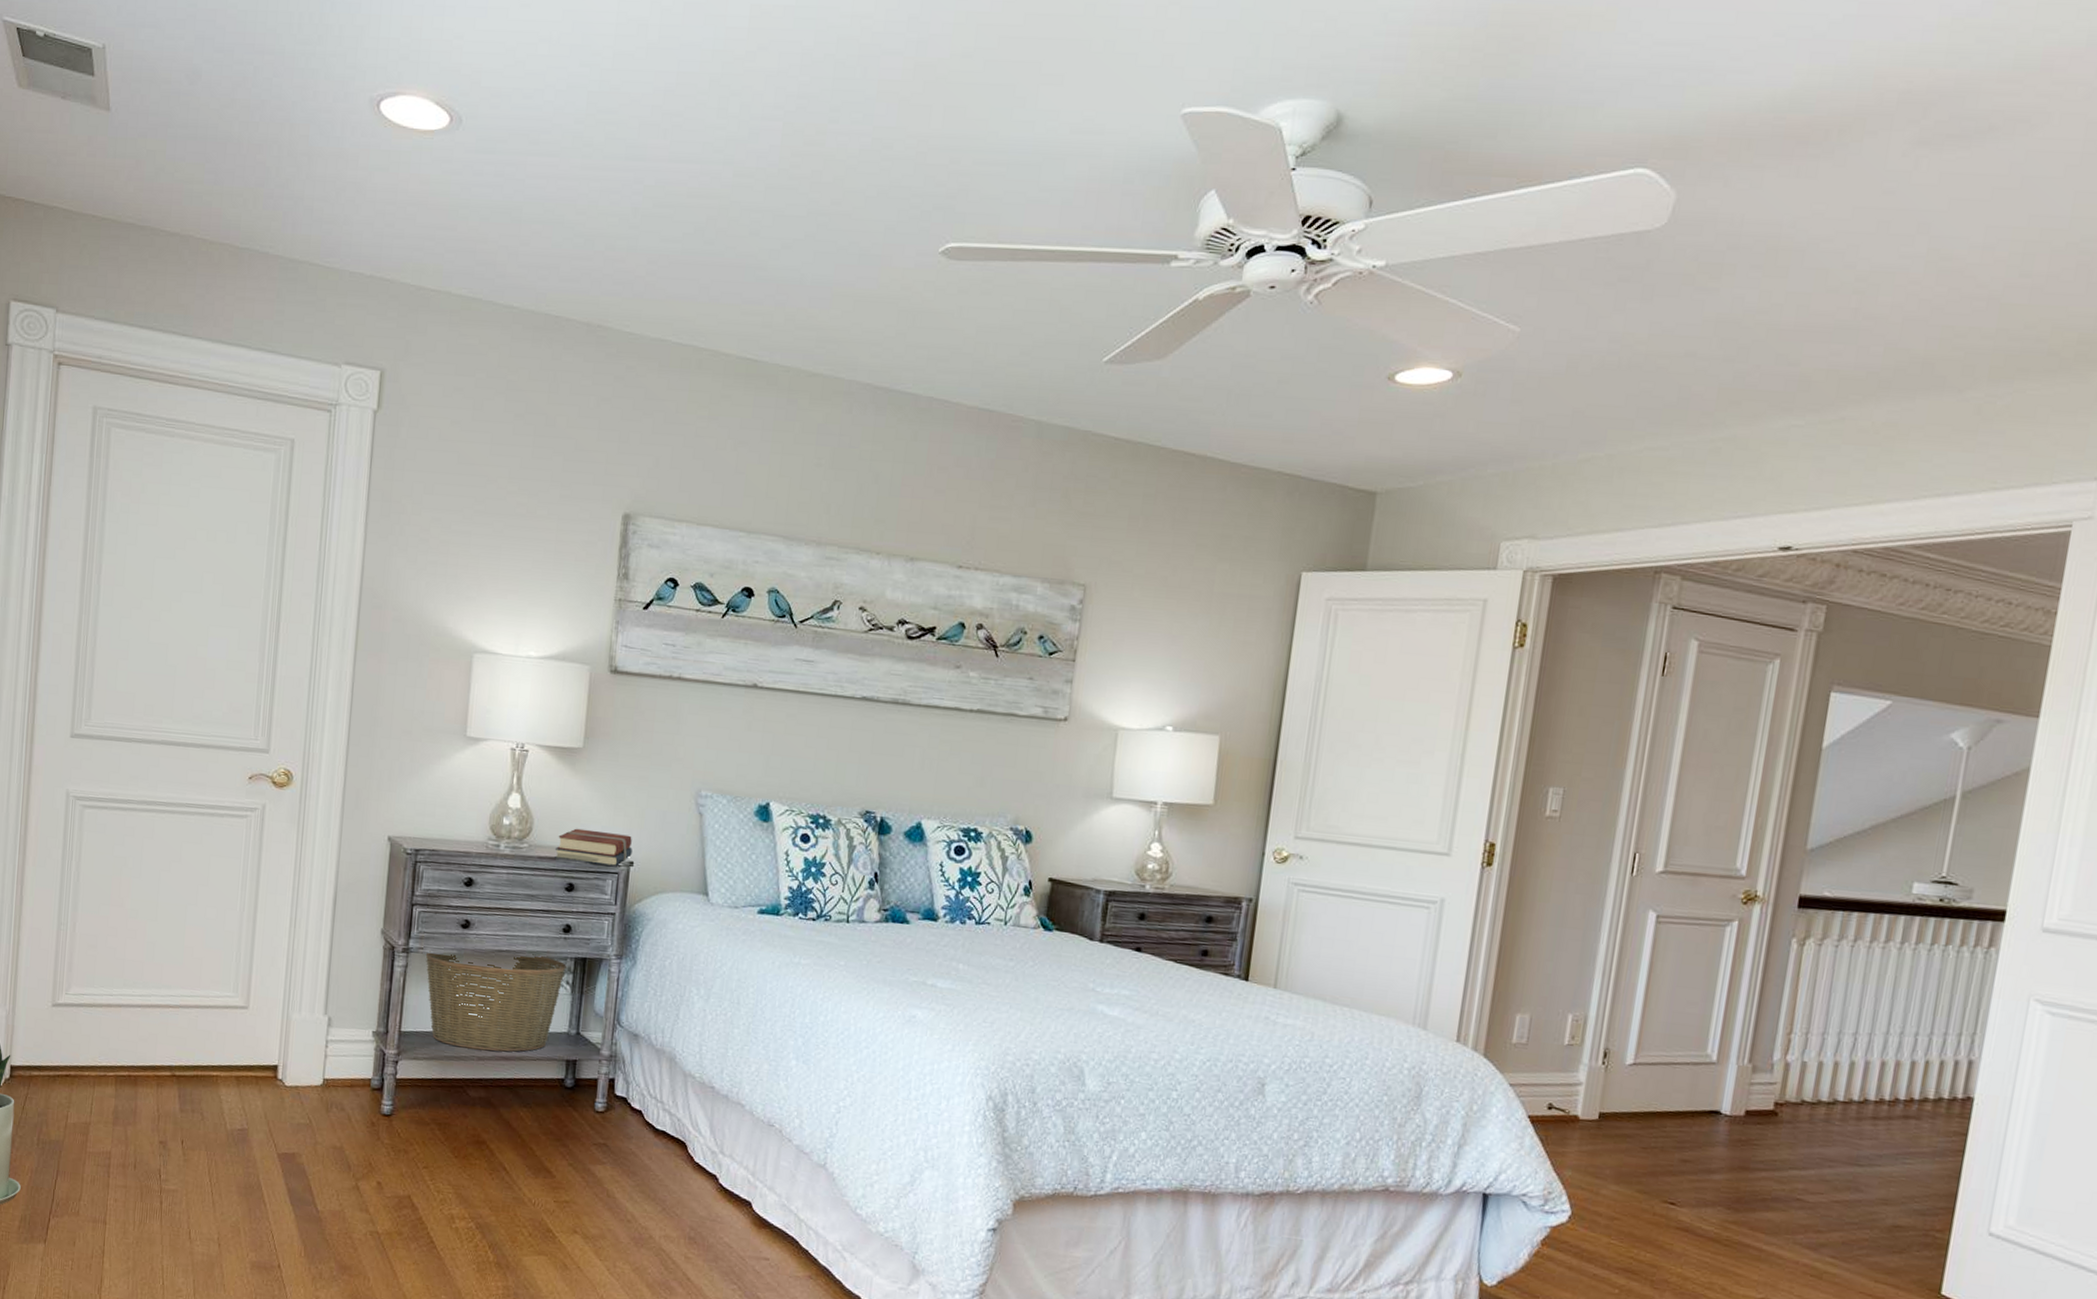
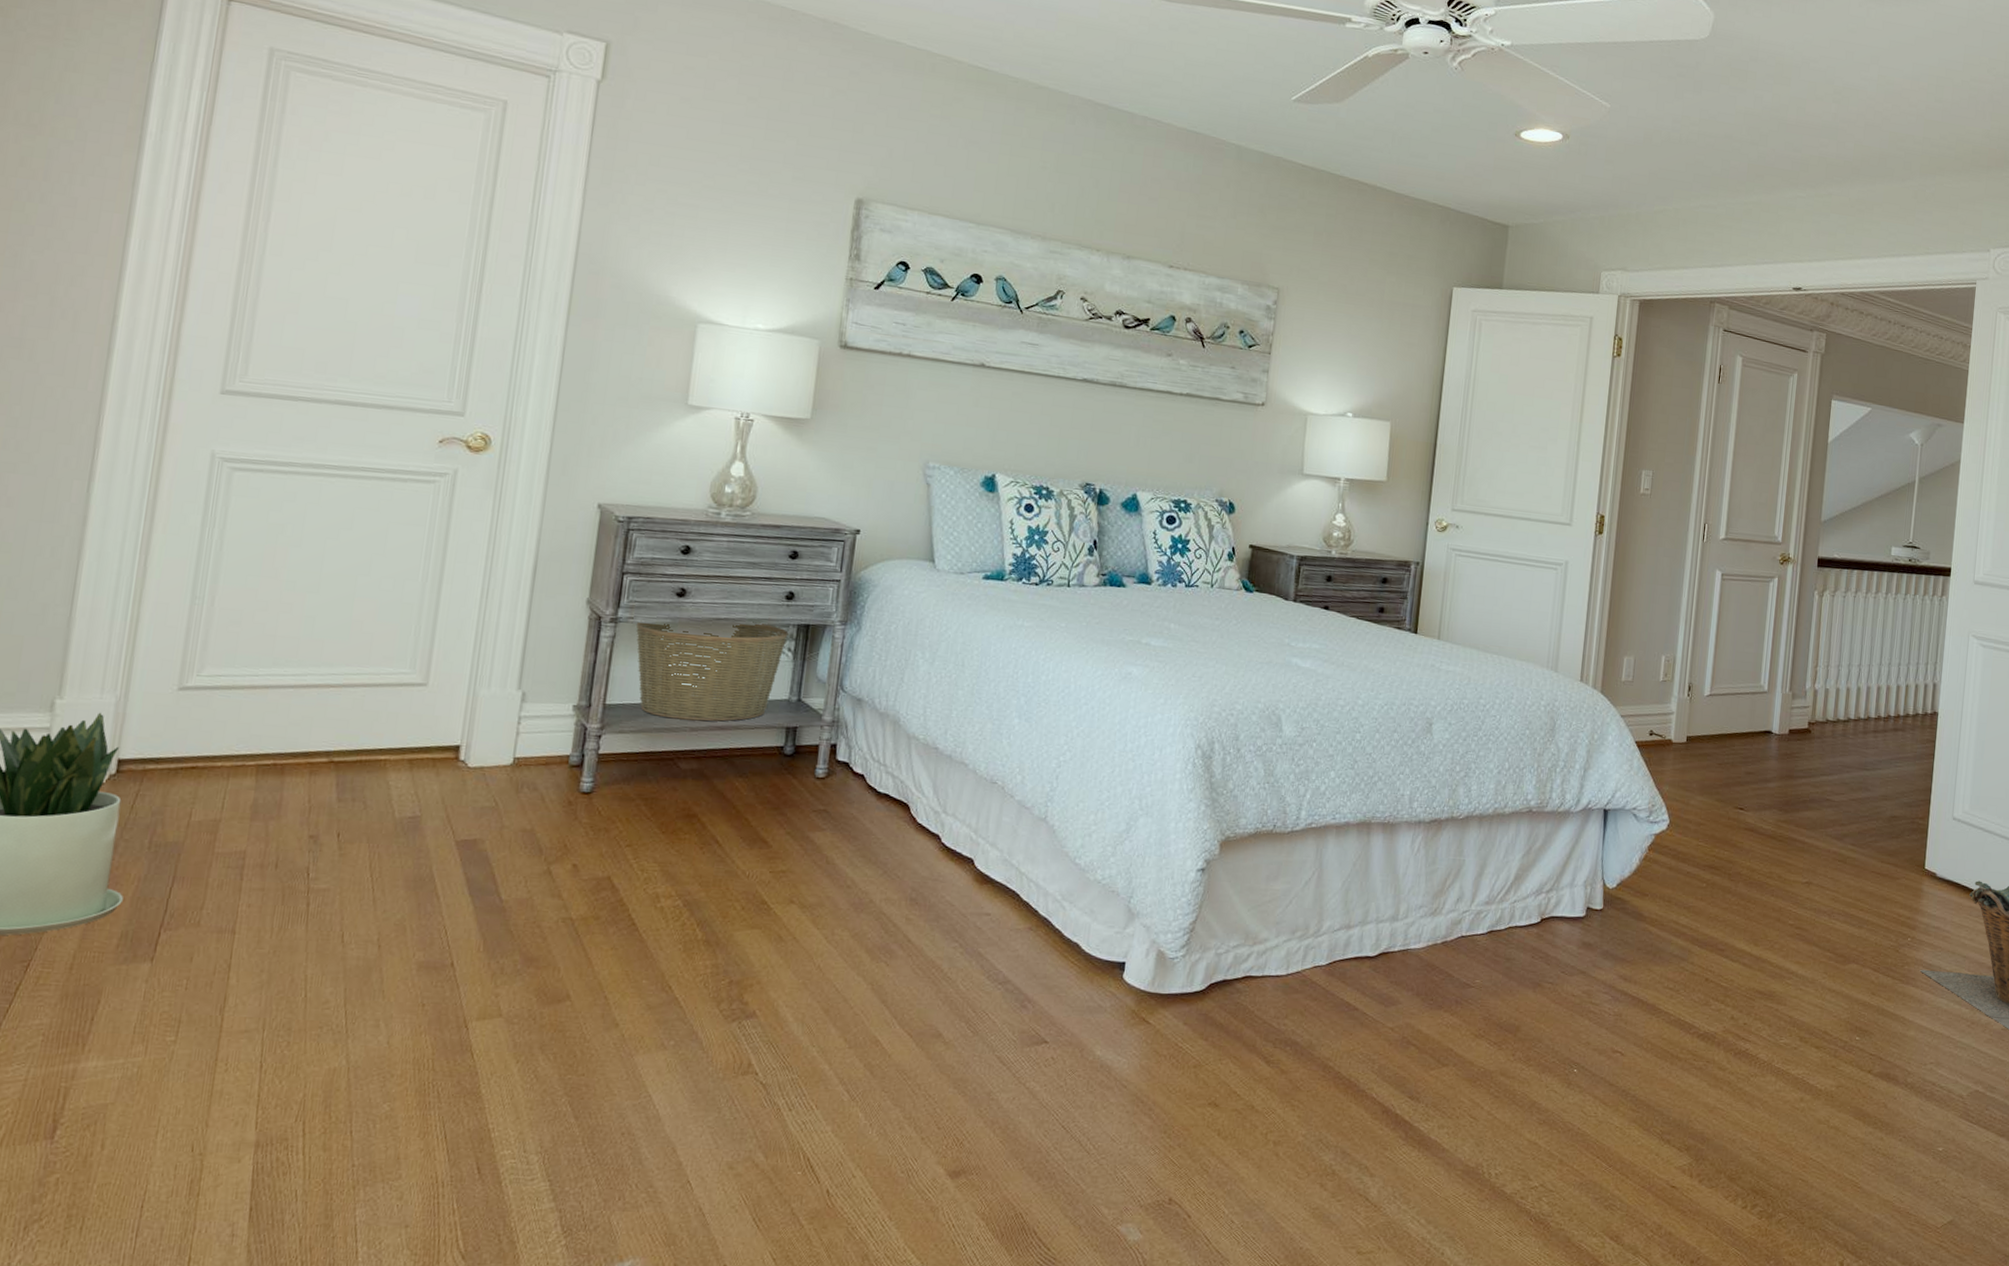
books: present [553,828,632,866] -> none [777,497,859,534]

